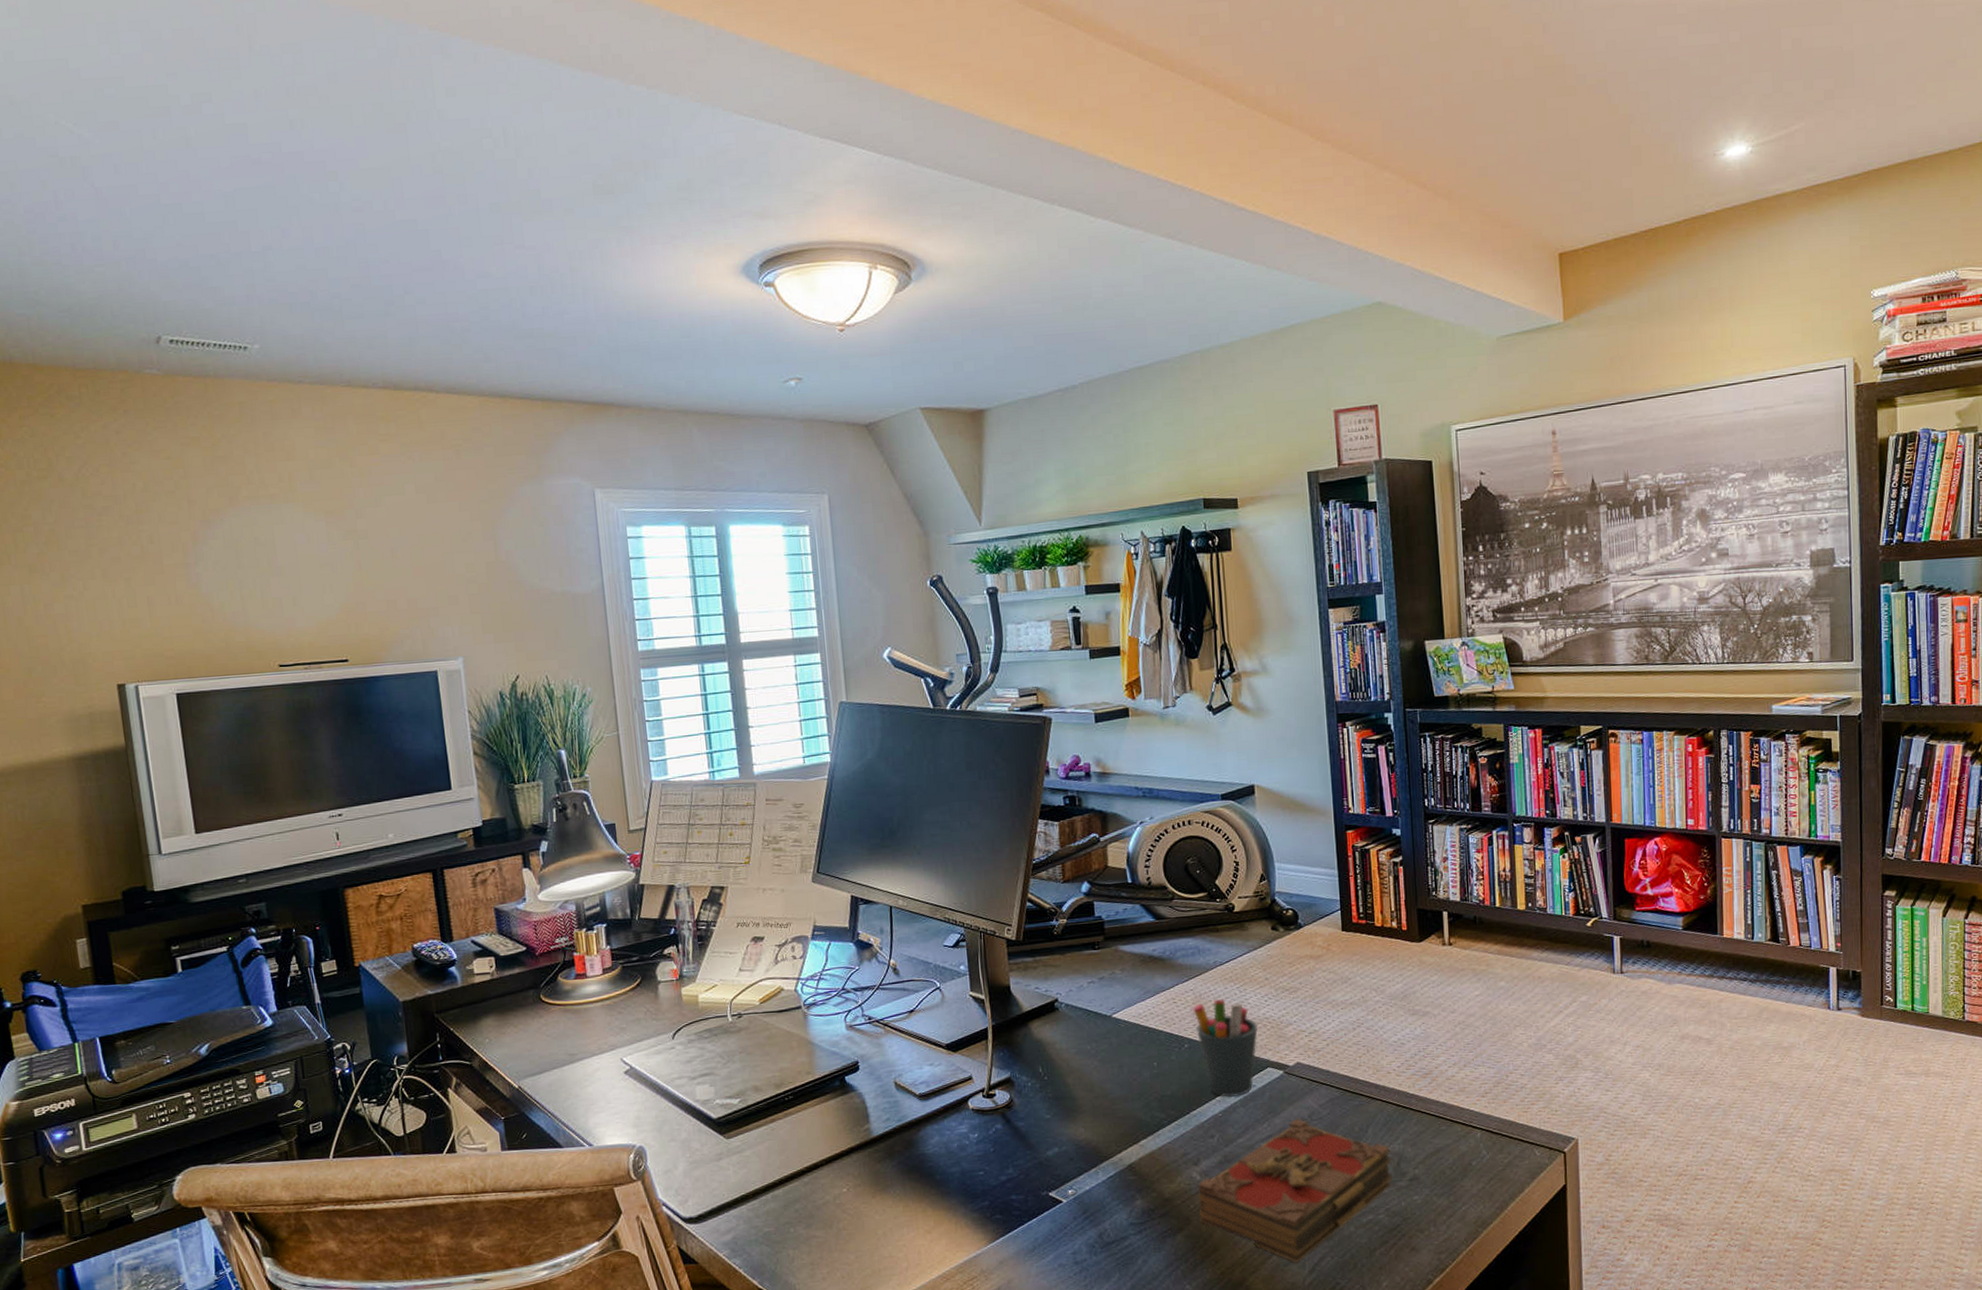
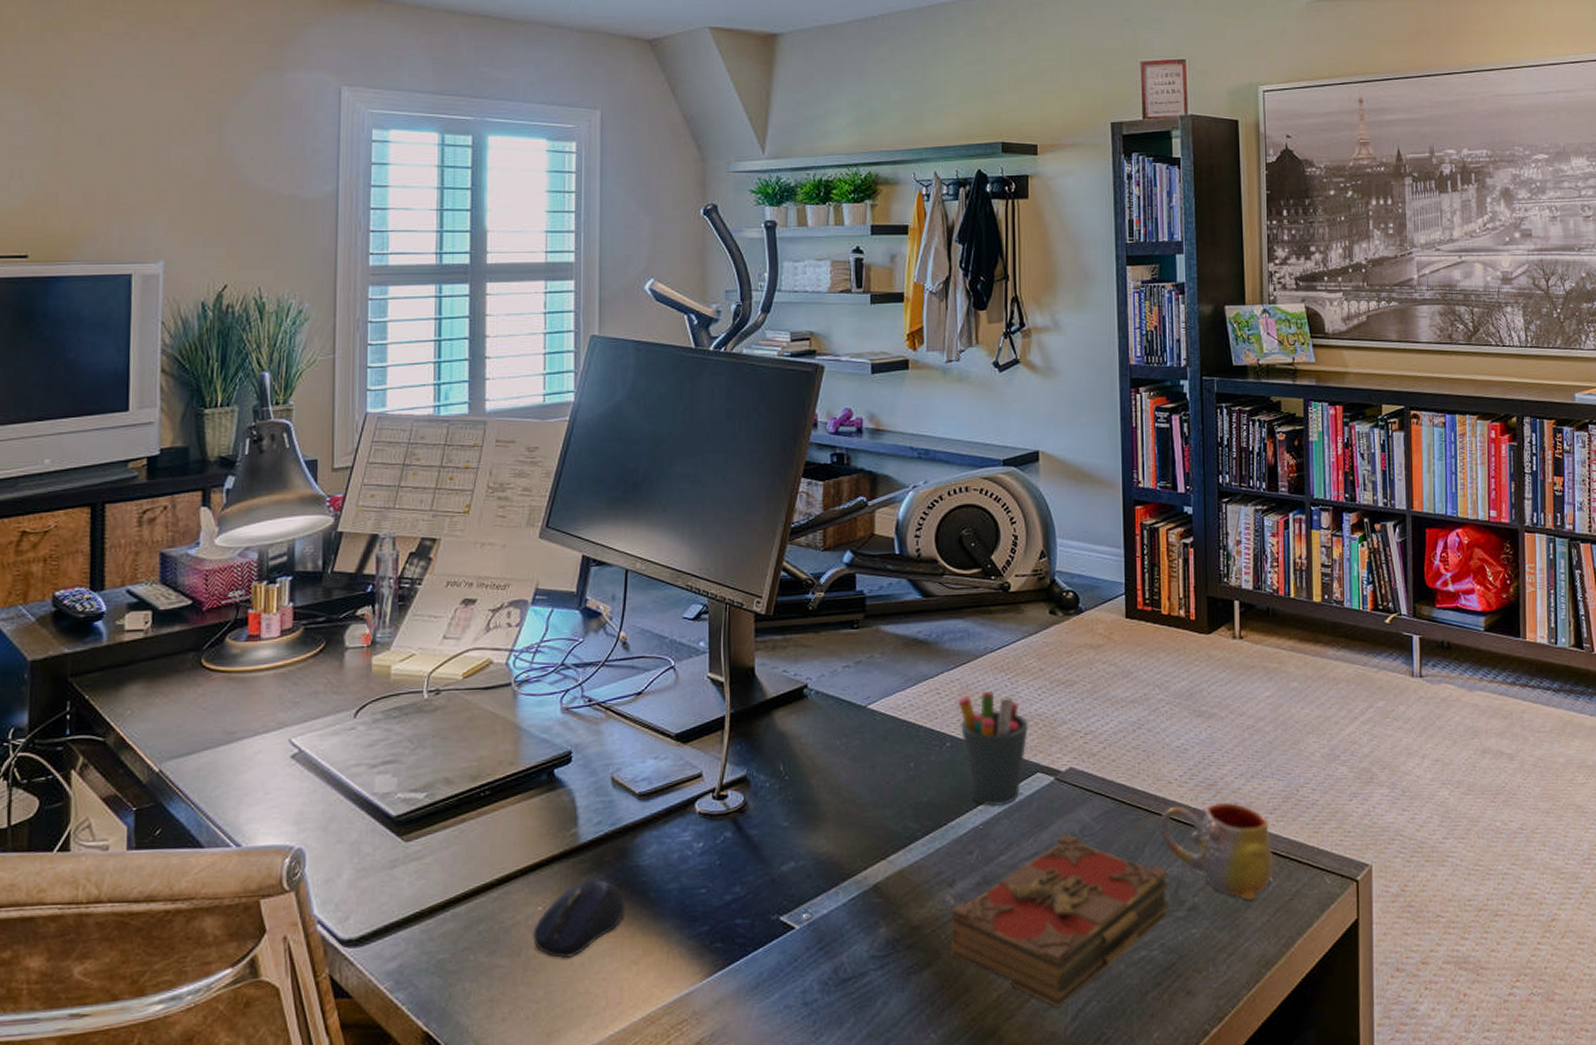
computer mouse: none [840,1164,916,1230] -> present [531,877,625,959]
mug: none [1380,1087,1487,1172] -> present [1158,801,1274,901]

